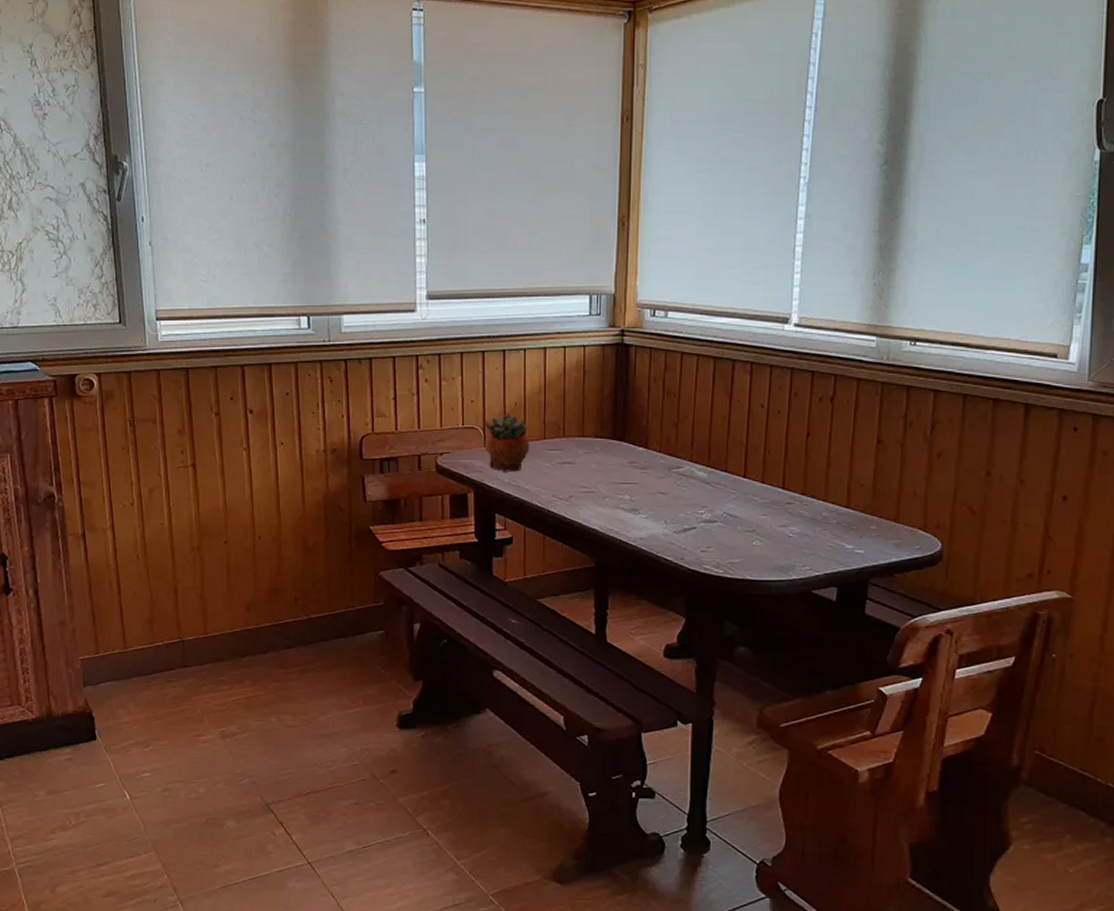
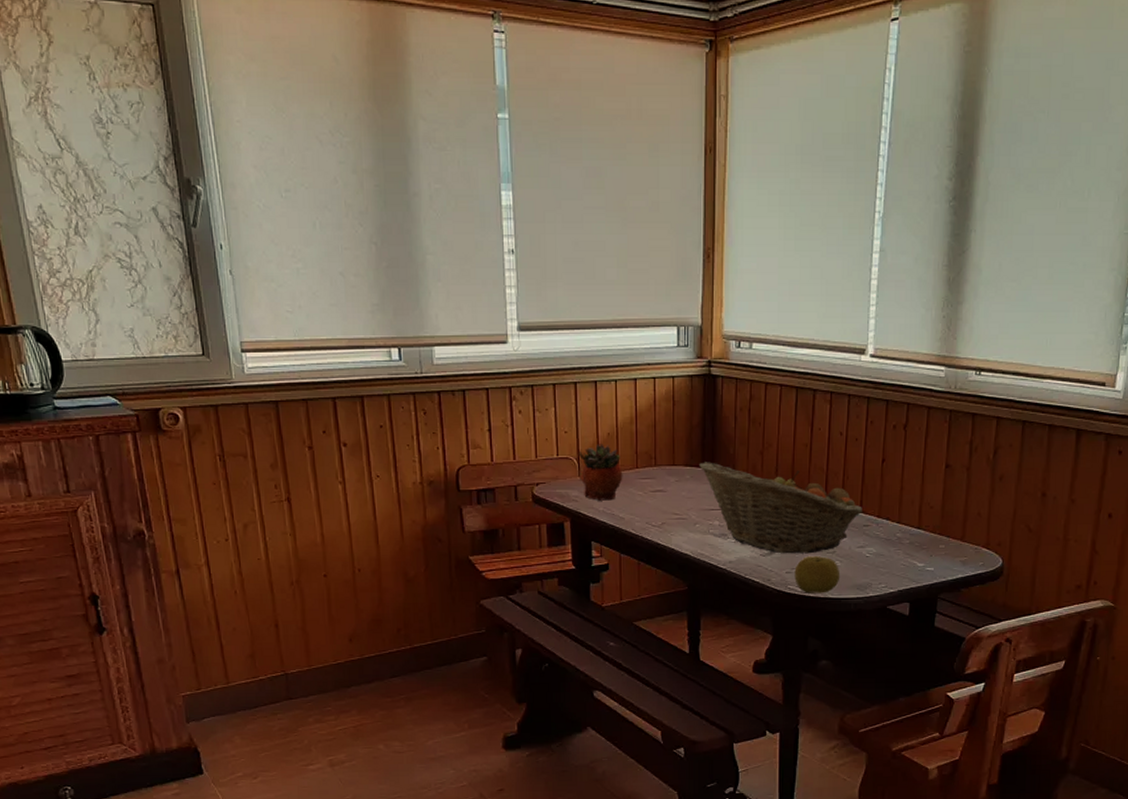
fruit basket: none [610,433,785,532] -> present [699,462,862,554]
fruit: none [710,535,761,575] -> present [794,556,840,594]

